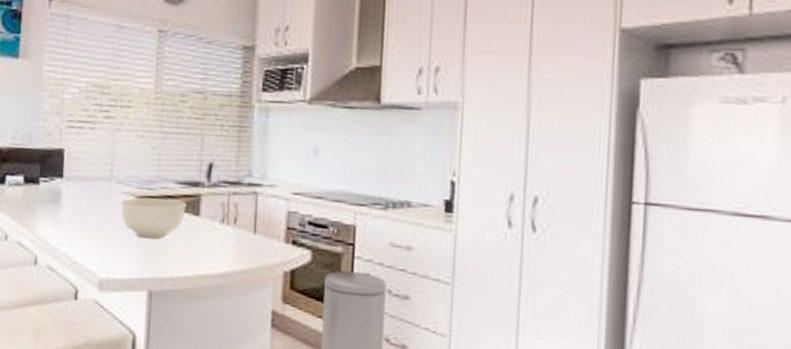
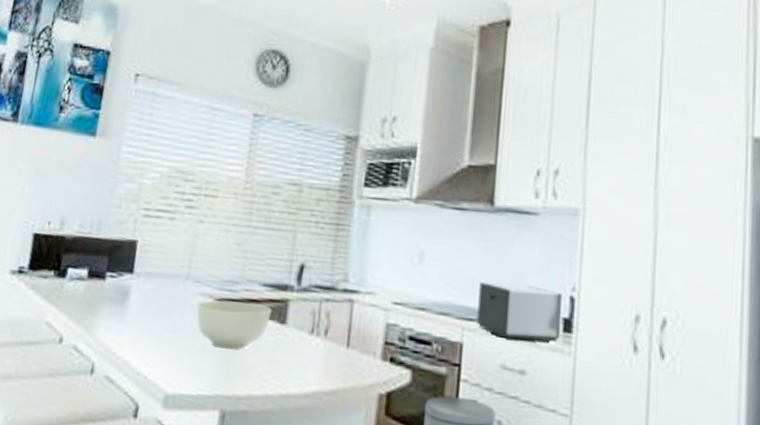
toaster: none [367,172,443,222] -> present [477,282,562,343]

